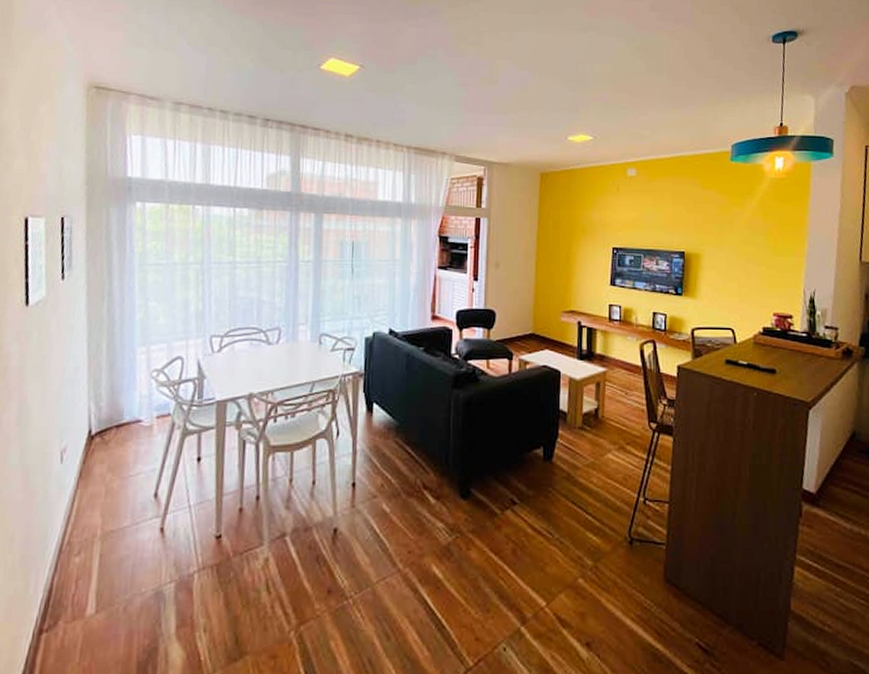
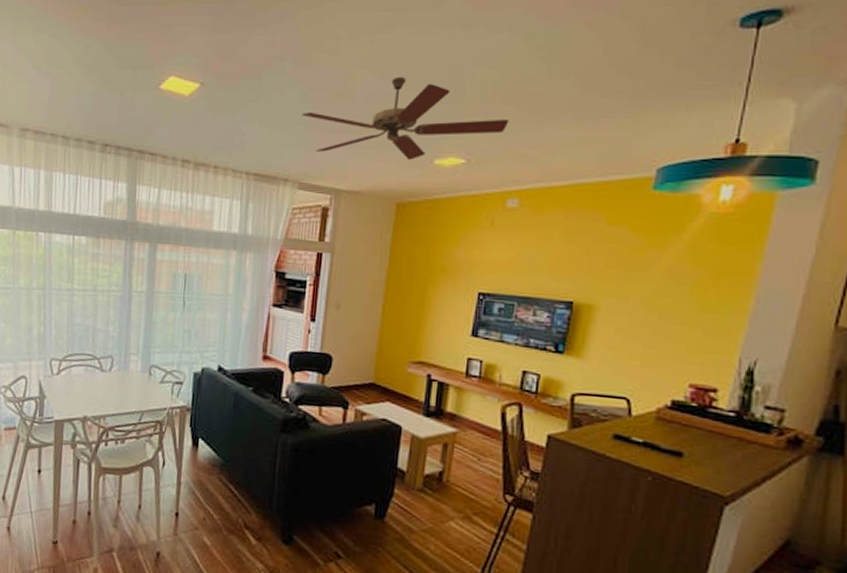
ceiling fan: none [455,67,622,137] -> present [302,76,509,160]

